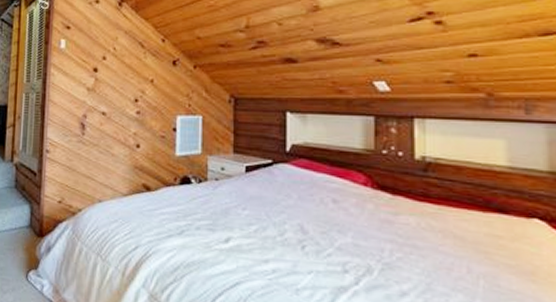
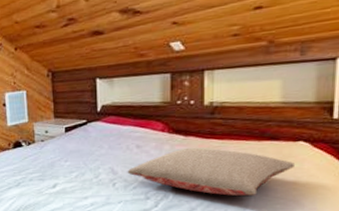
pillow: none [320,210,531,284] -> present [127,148,294,196]

